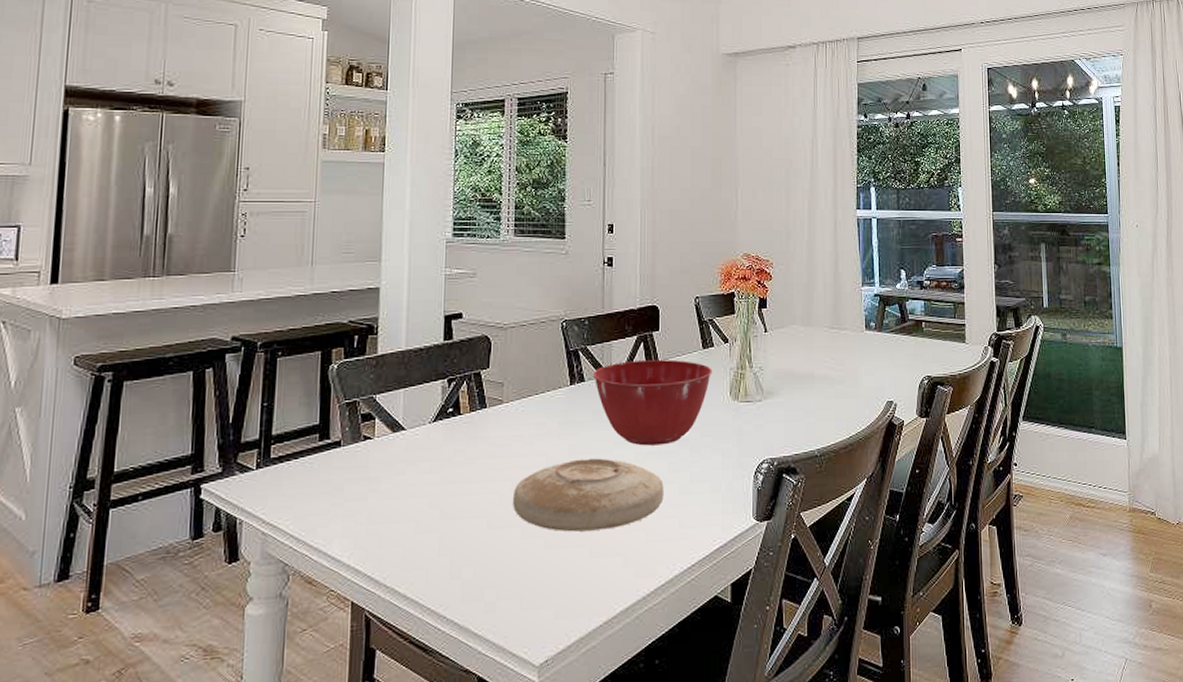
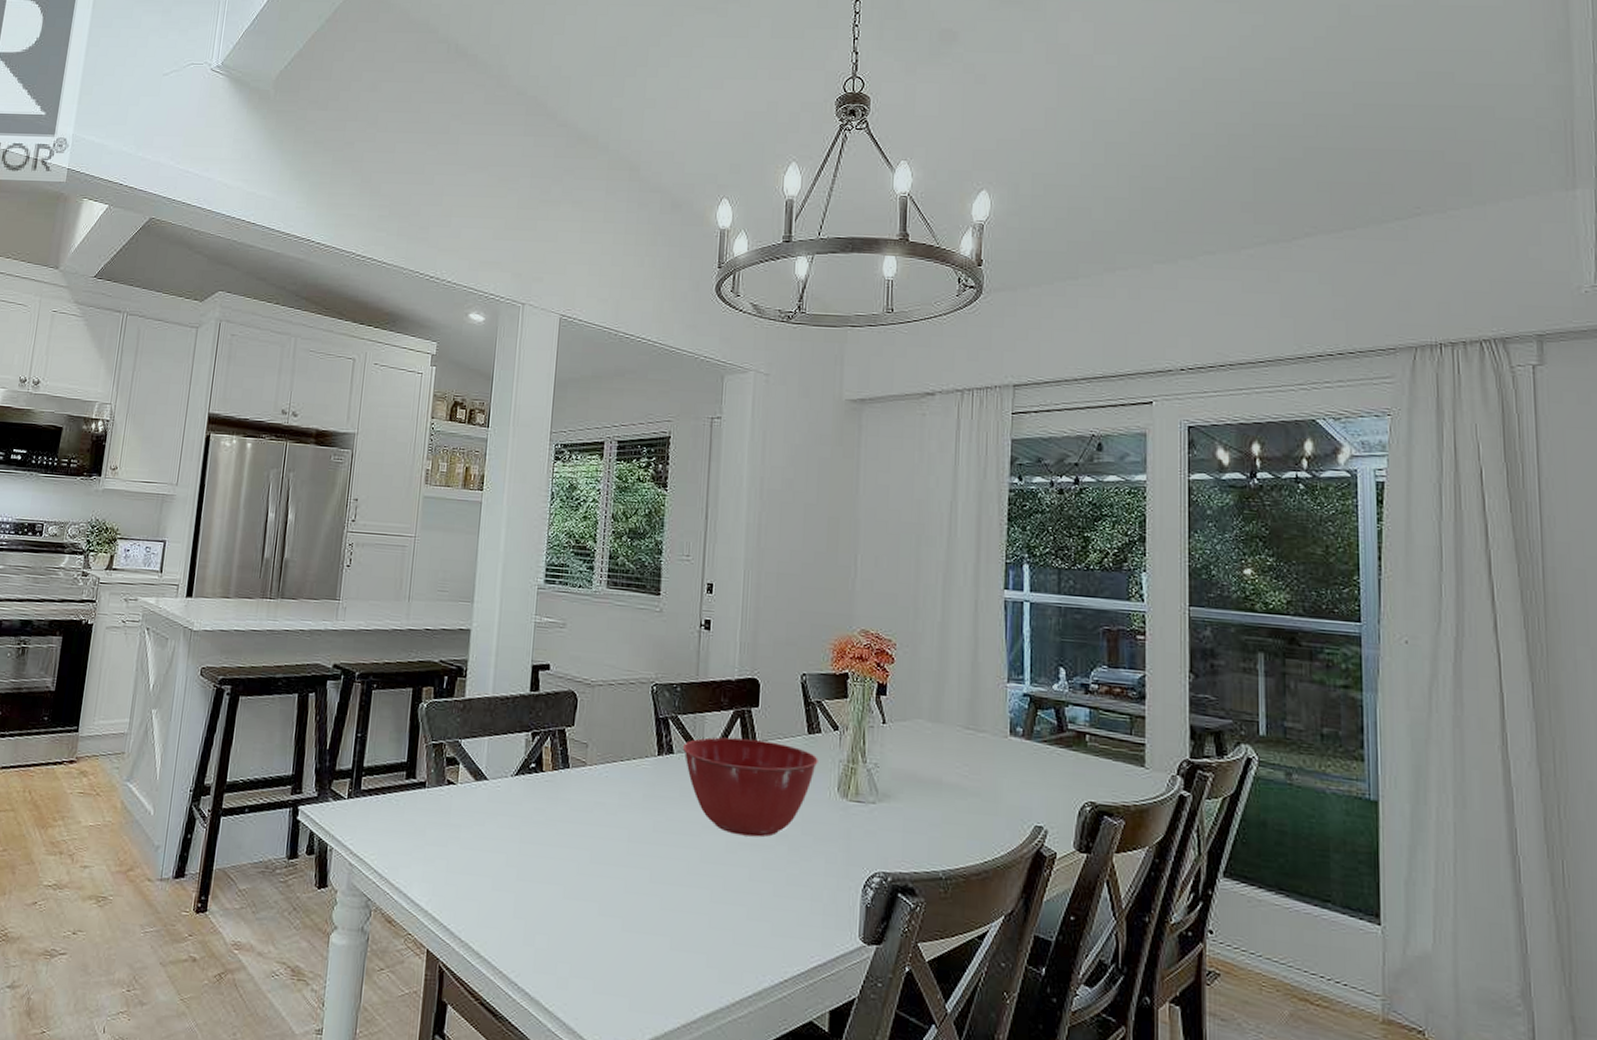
plate: present [513,458,664,532] -> none [591,838,756,922]

